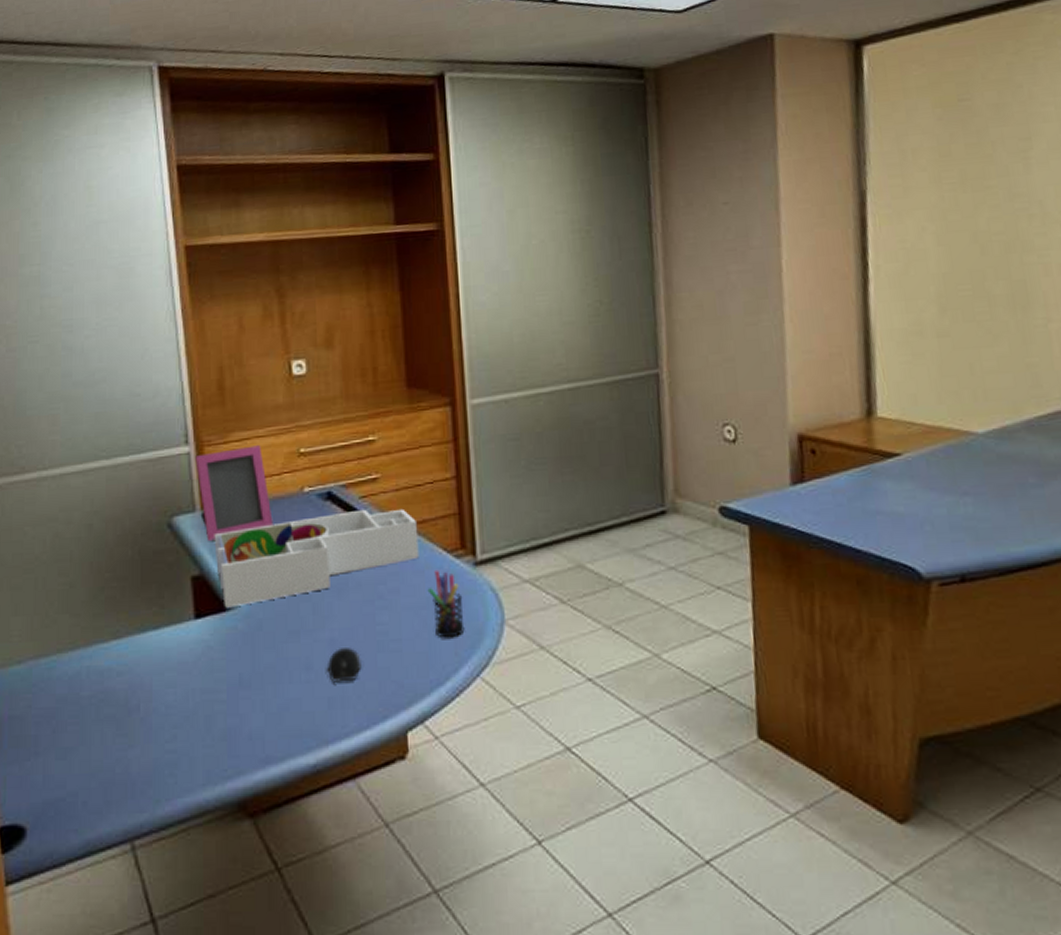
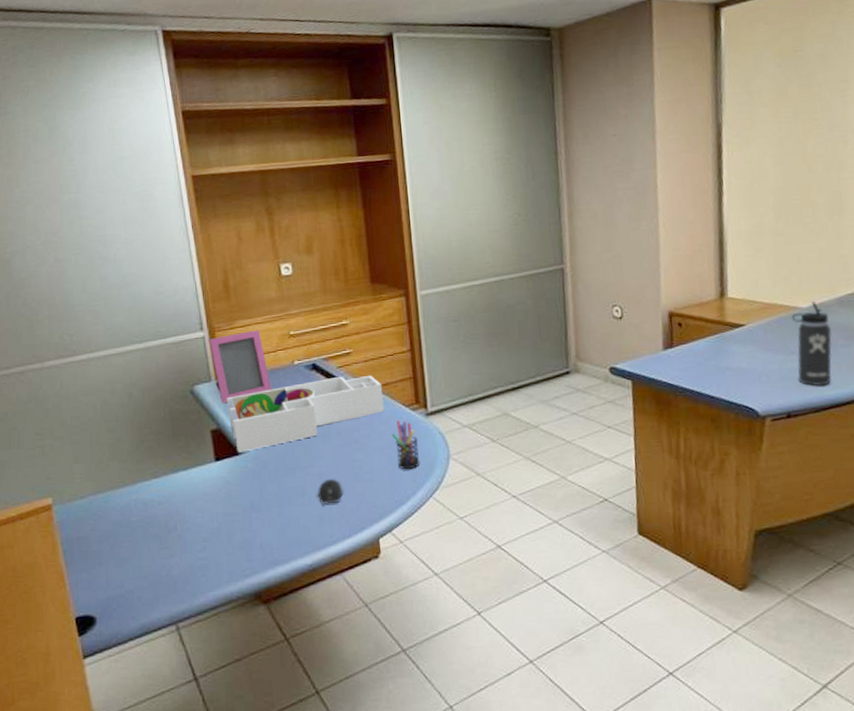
thermos bottle: none [962,424,1020,540] -> present [791,301,832,386]

